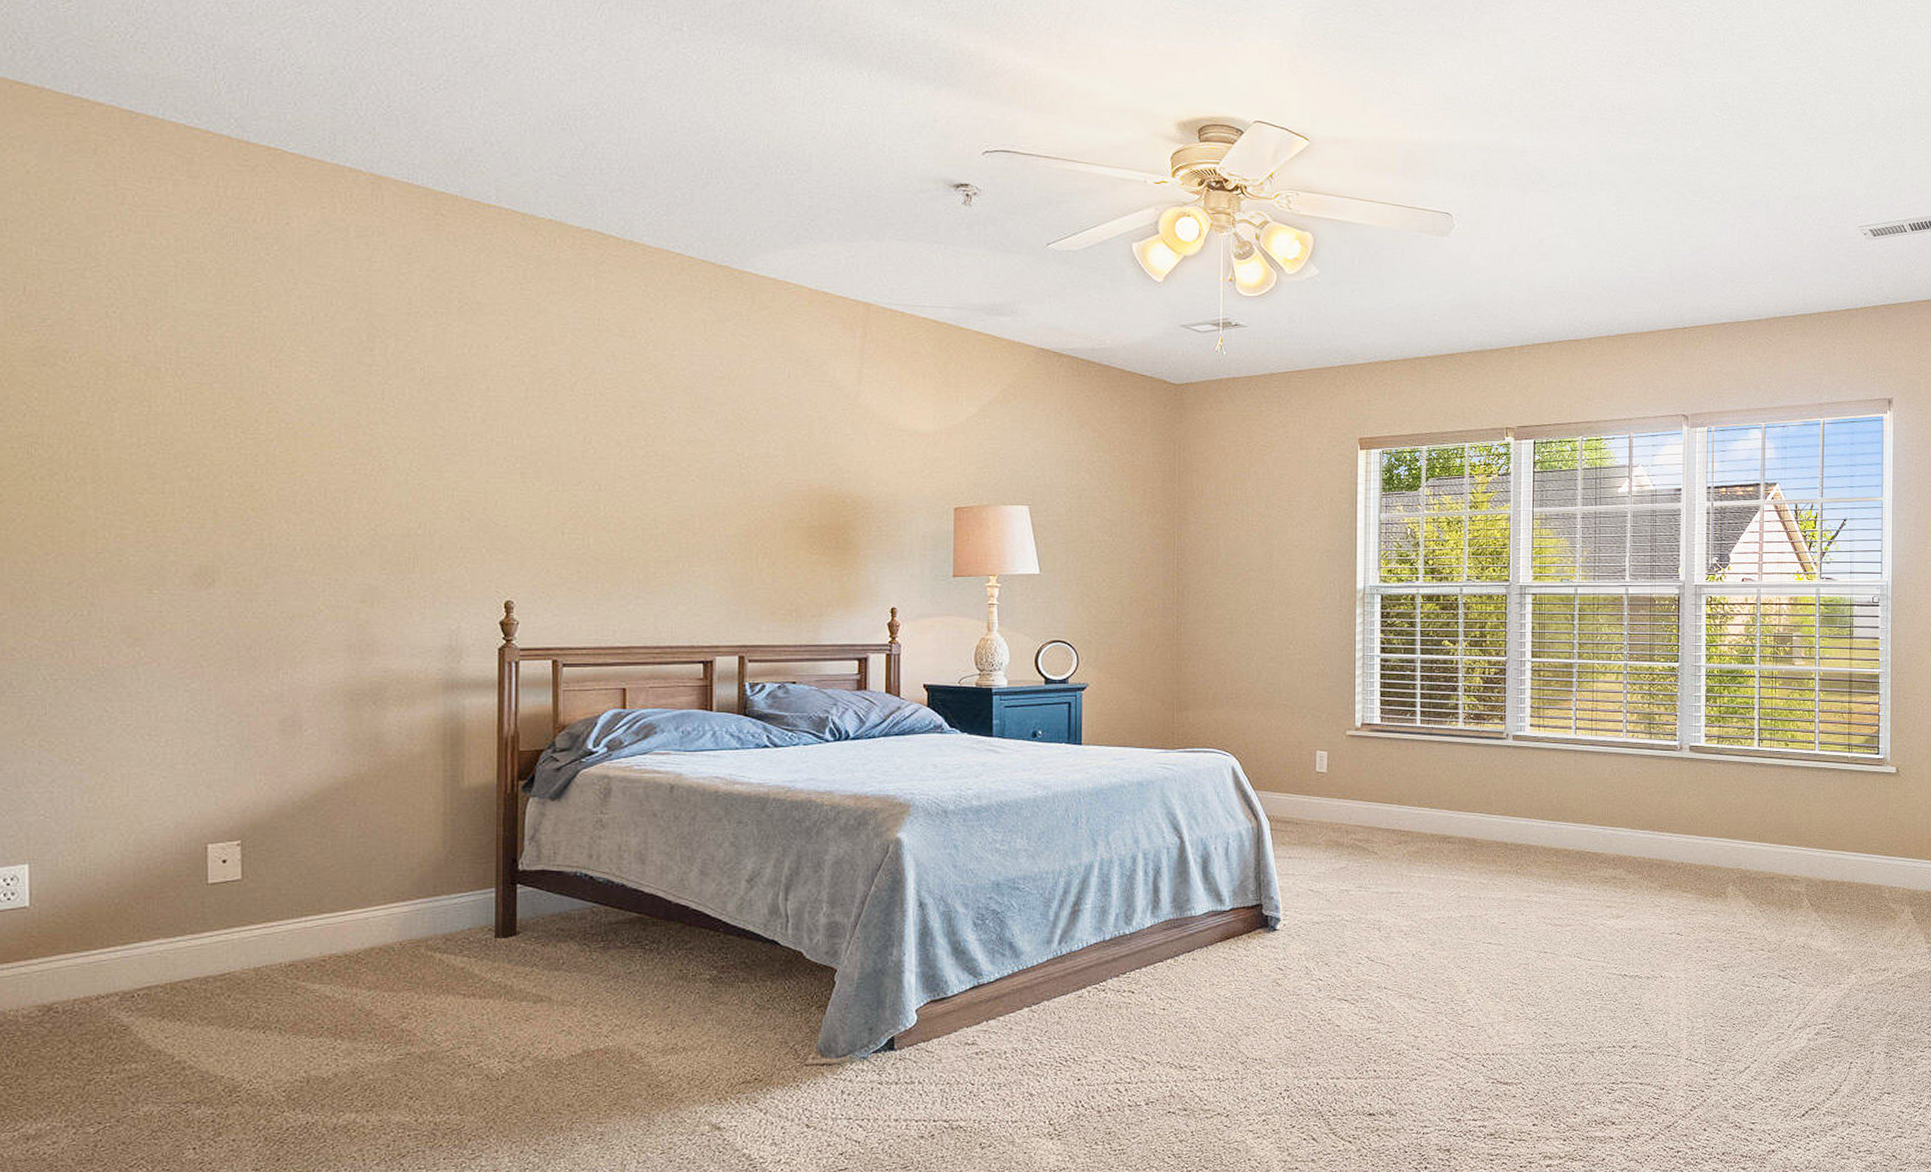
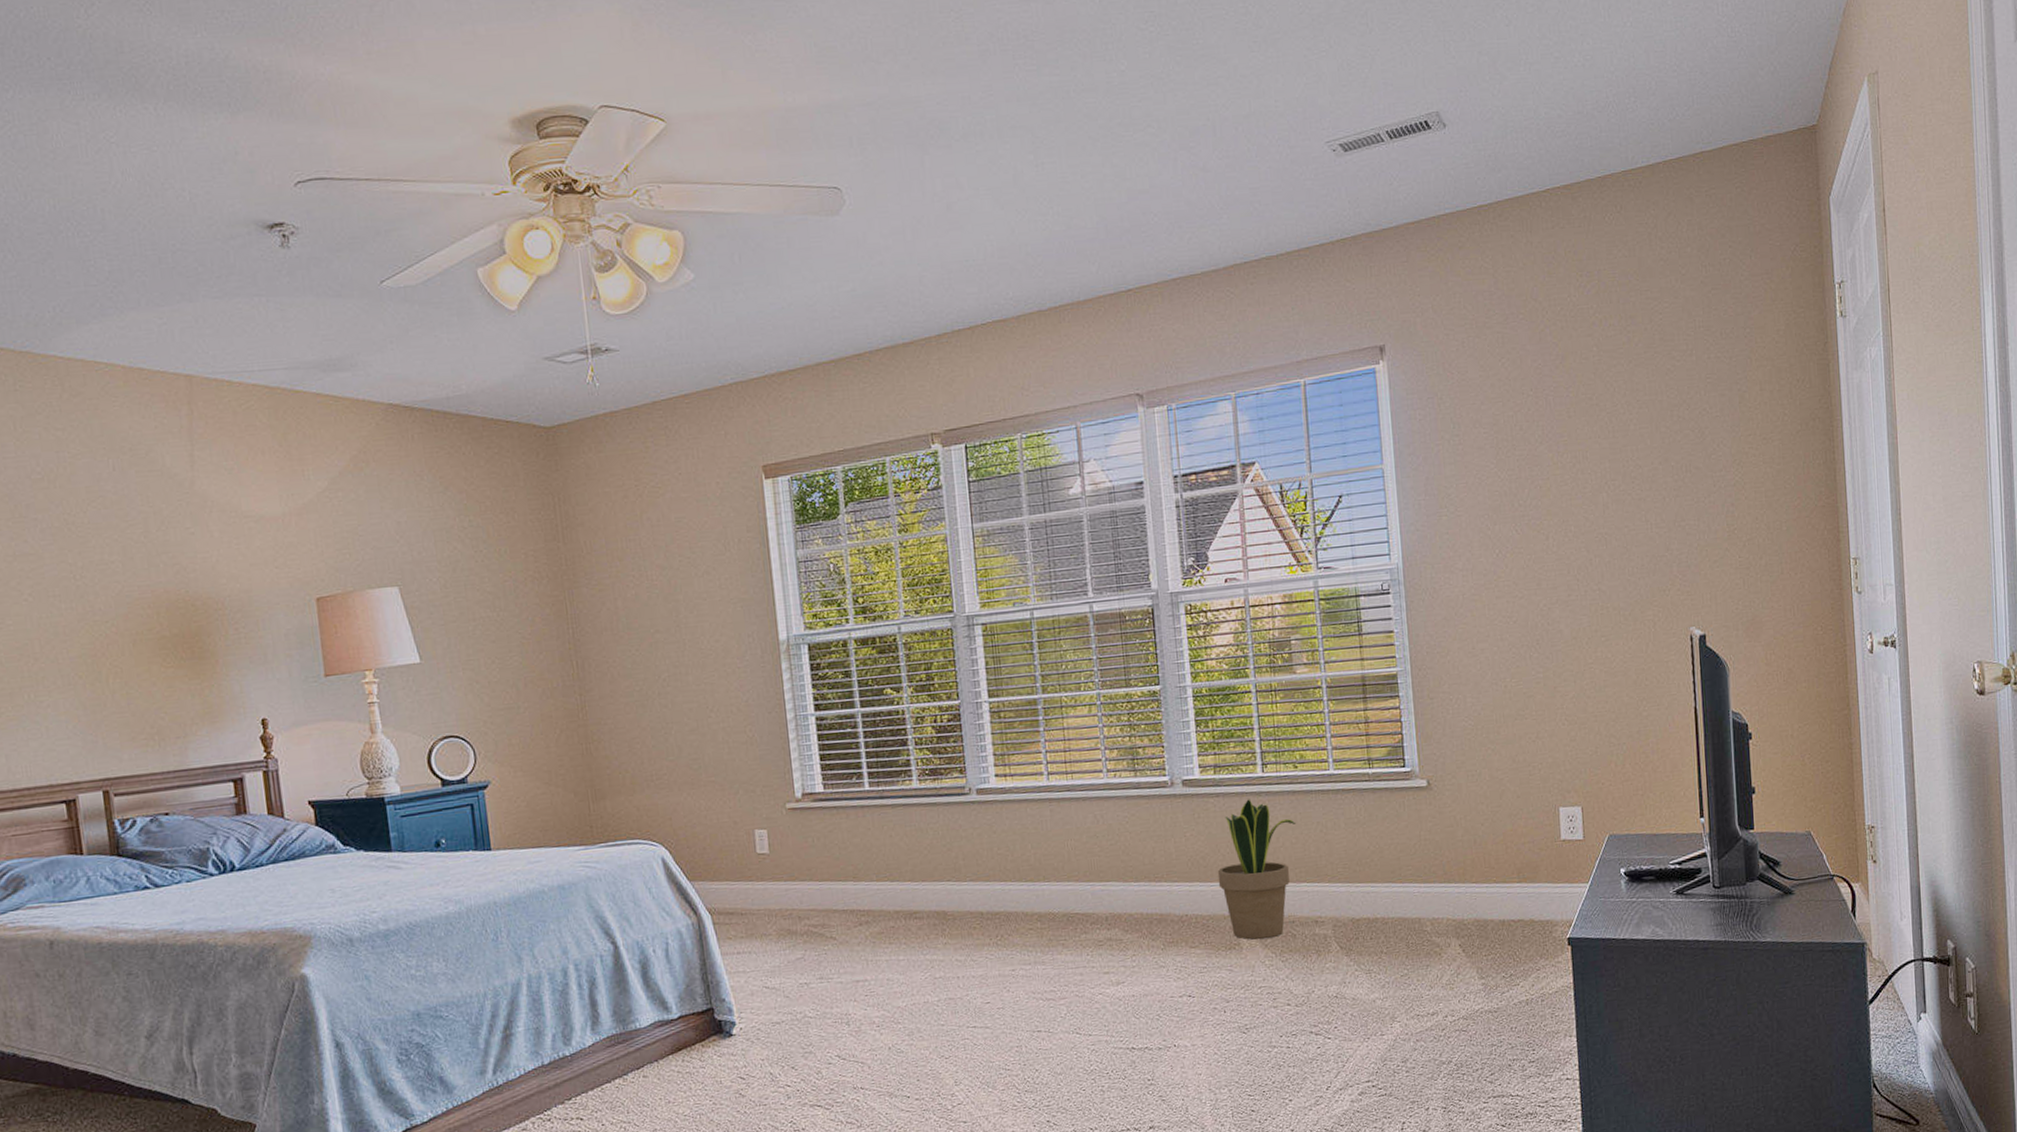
potted plant: none [1712,768,1783,890] -> present [1217,799,1297,940]

